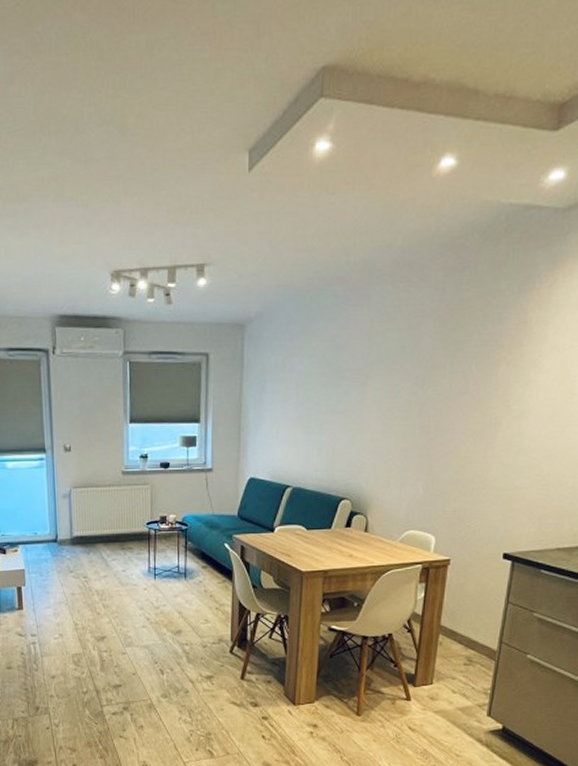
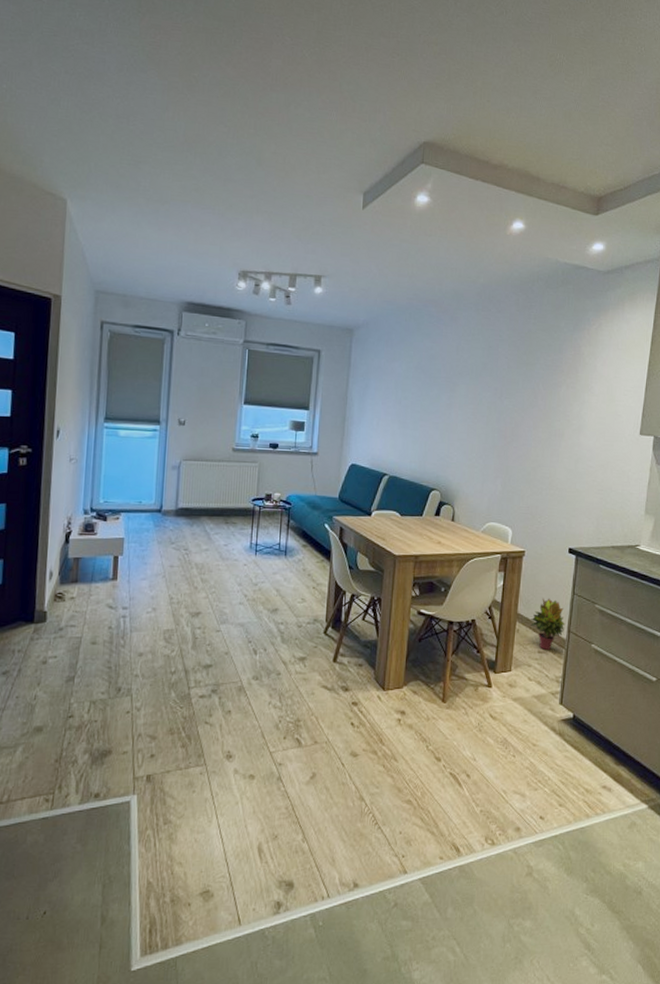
potted plant: none [456,608,497,662] -> present [531,598,565,650]

